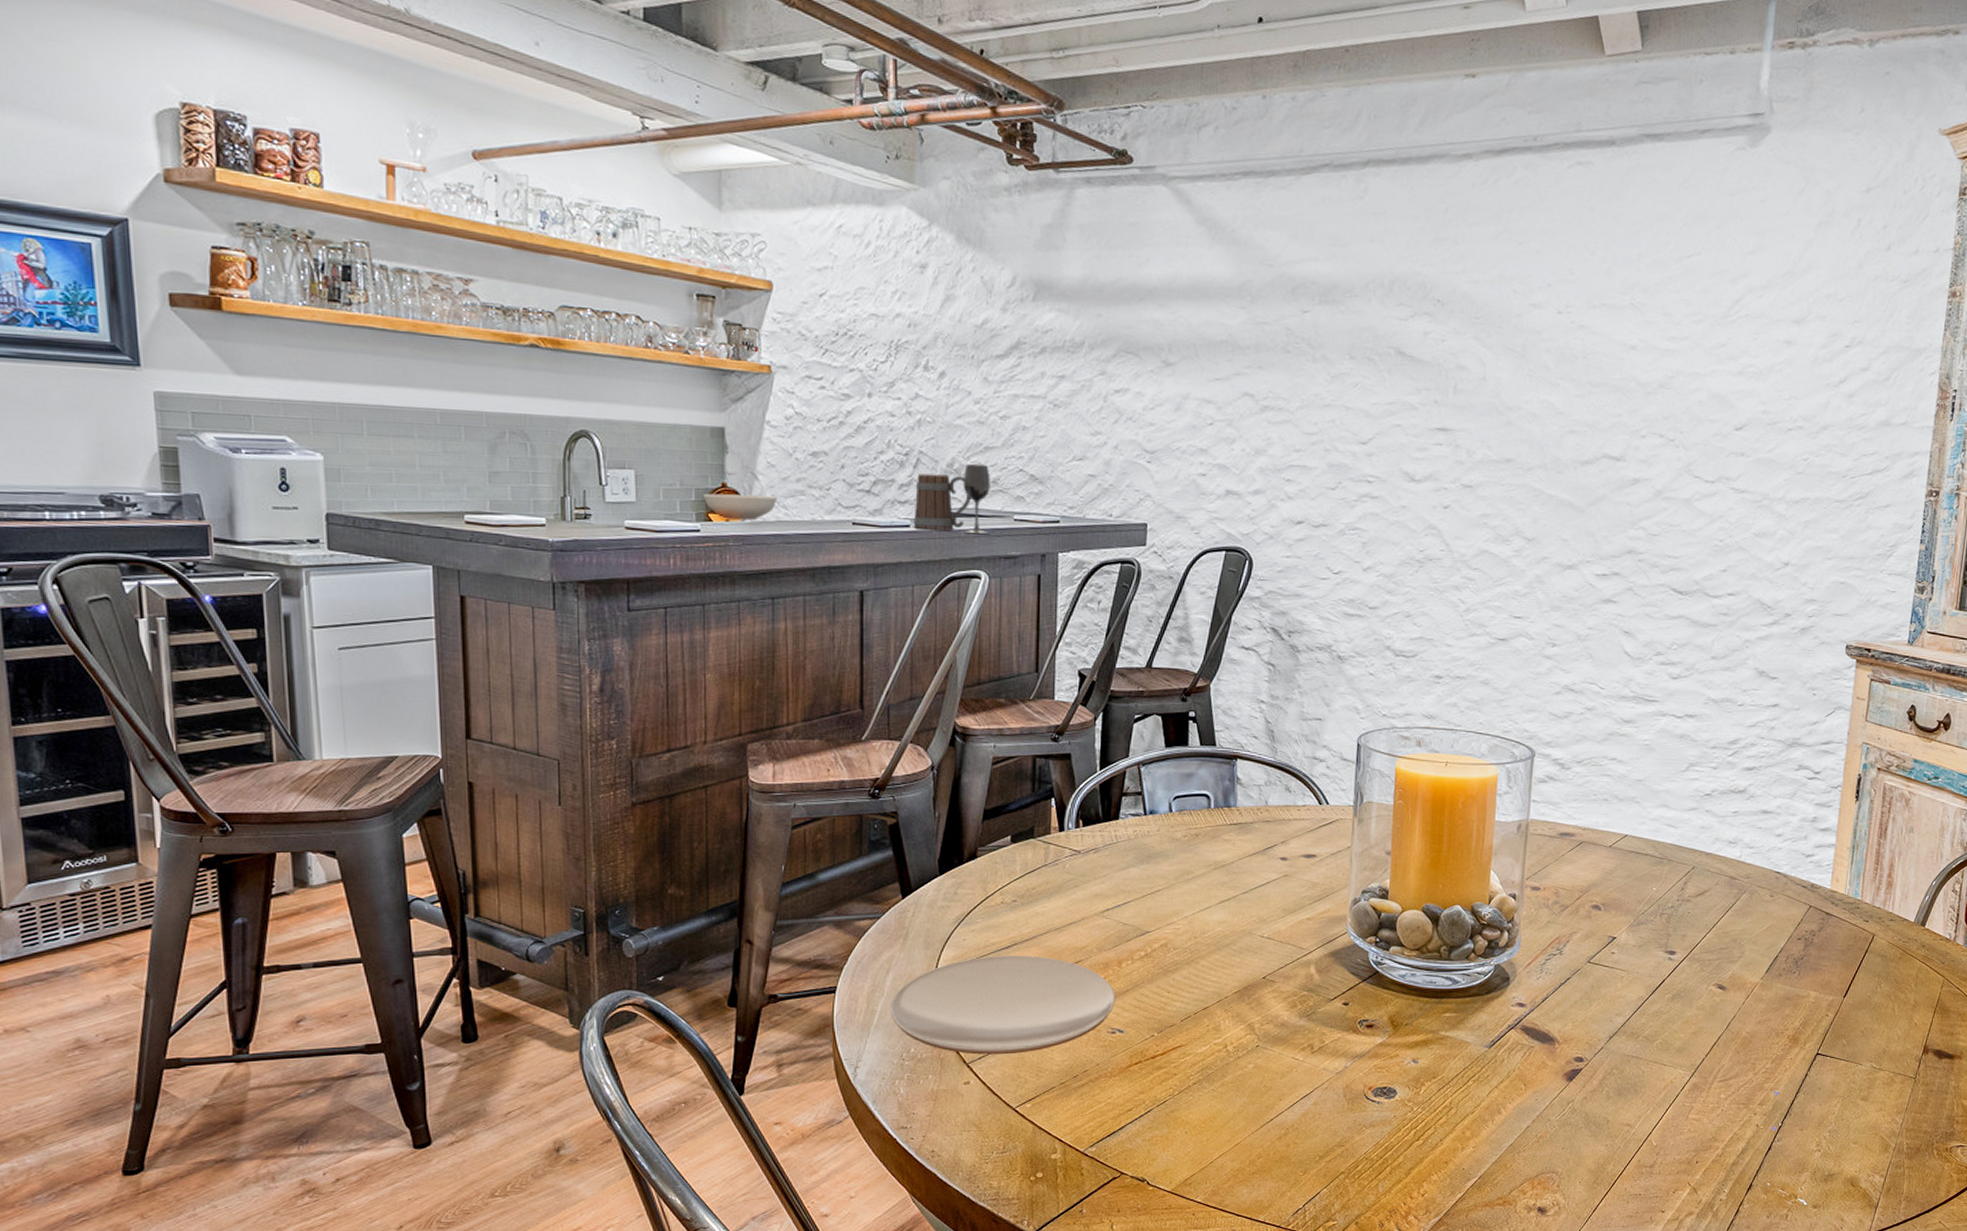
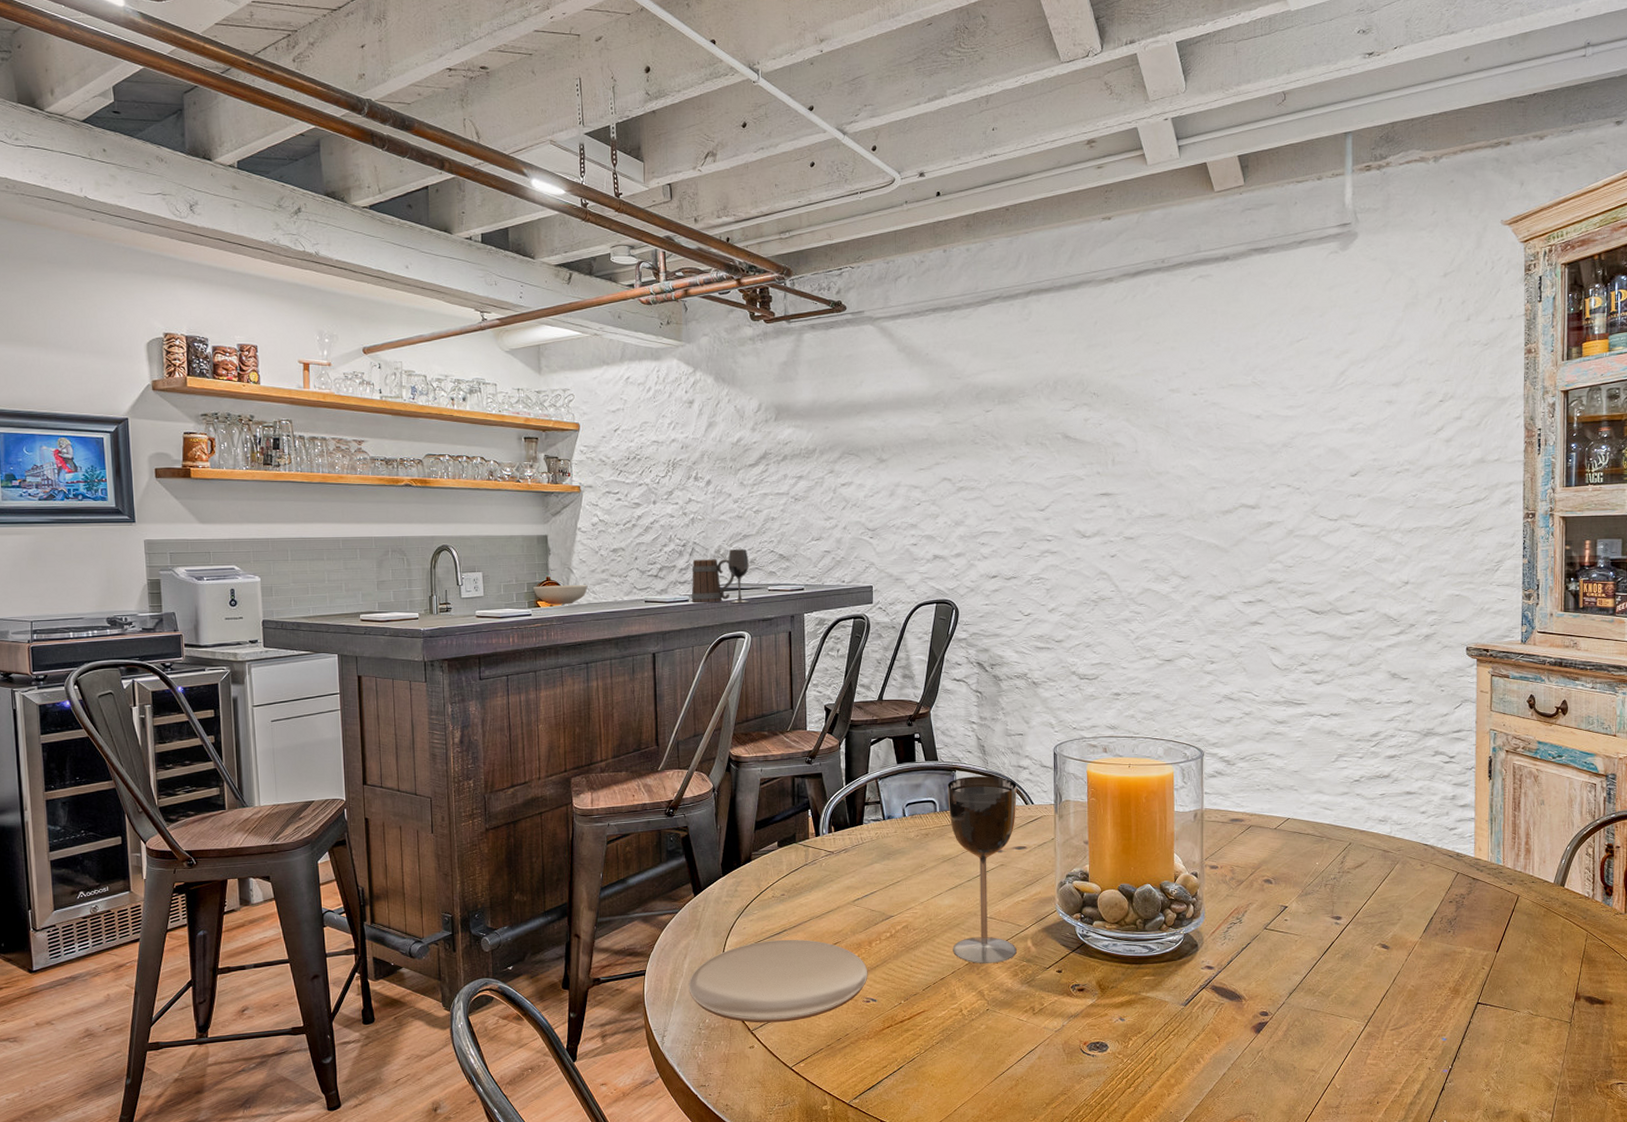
wine glass: none [1219,767,1310,993] -> present [947,776,1017,964]

